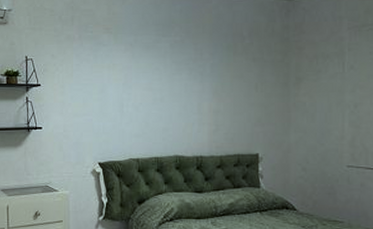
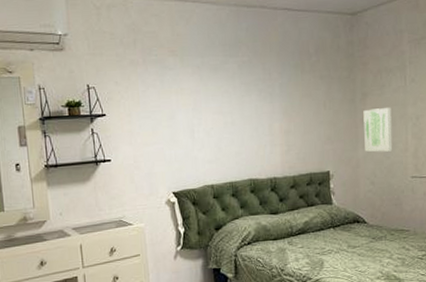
wall art: none [297,94,328,138] -> present [363,108,393,152]

